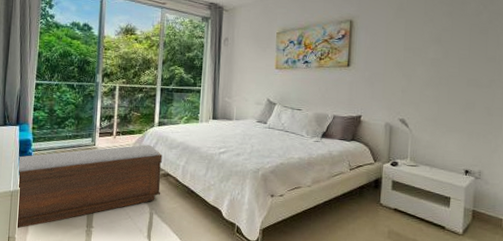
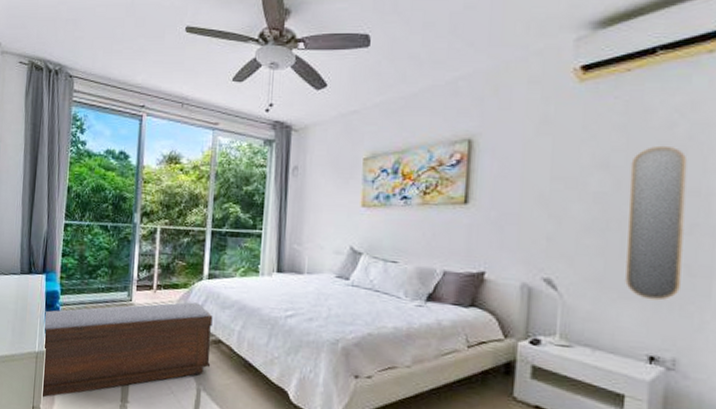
home mirror: none [450,27,488,132] -> present [625,145,688,301]

